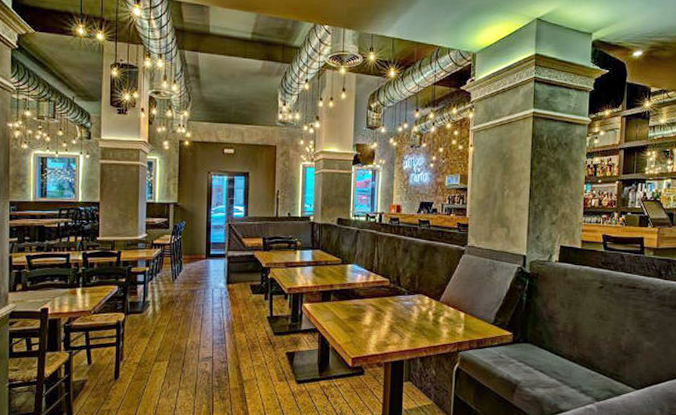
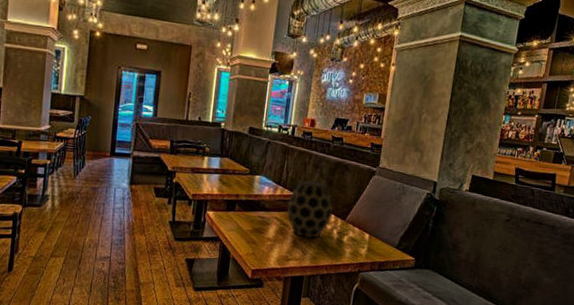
vase: none [381,265,427,321] -> present [286,179,333,238]

